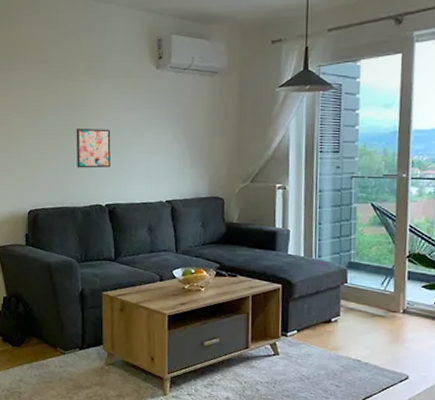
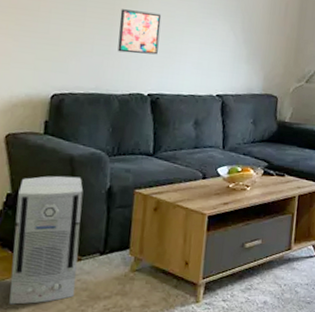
air purifier: none [12,281,63,390] -> present [9,176,84,305]

